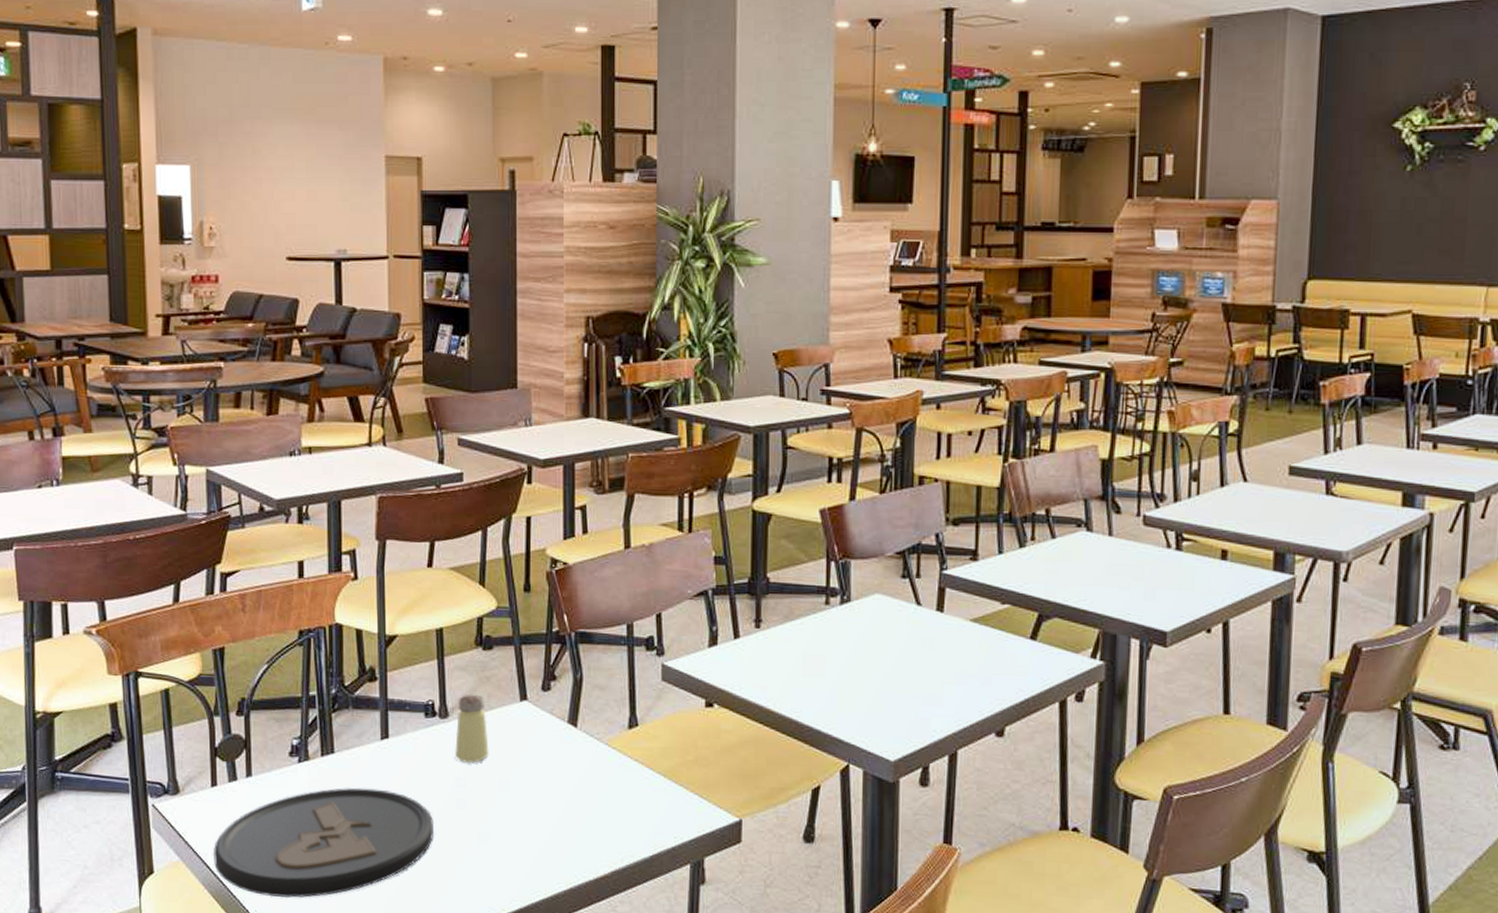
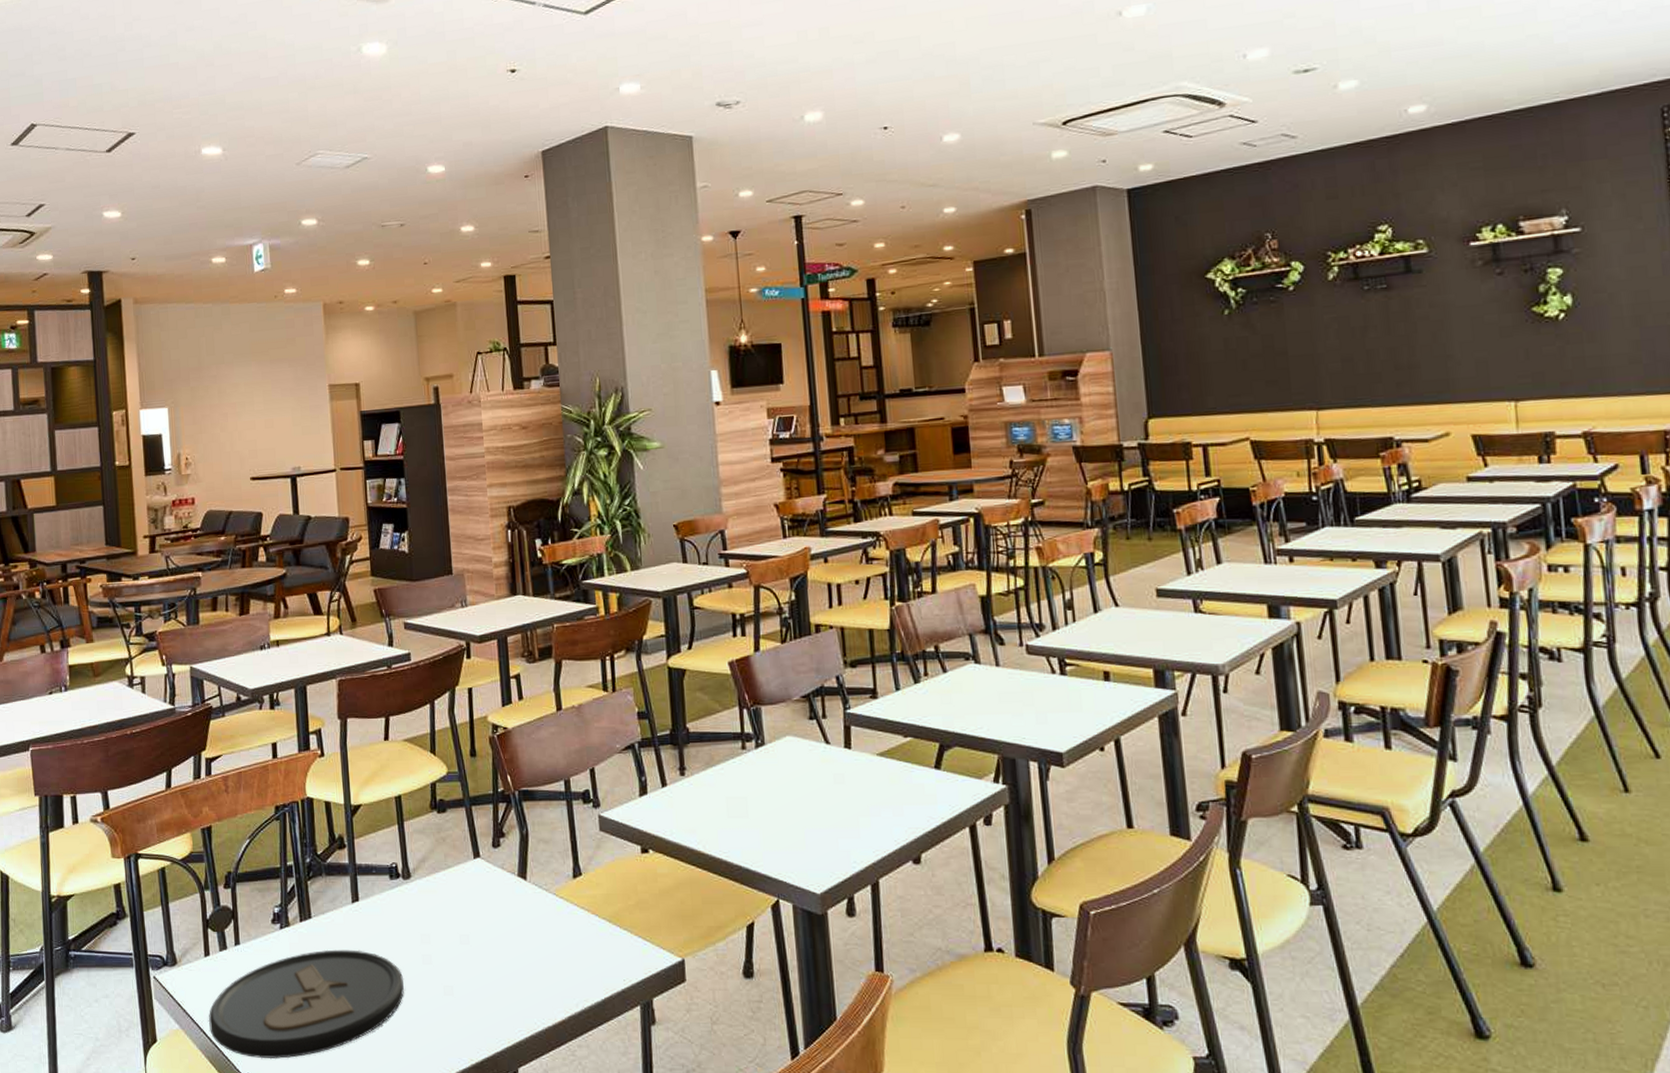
saltshaker: present [455,694,489,763] -> none [418,855,449,920]

